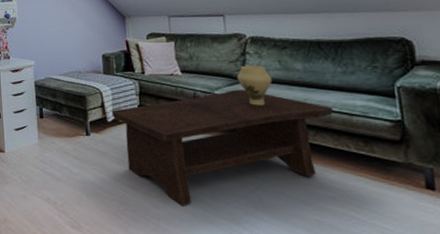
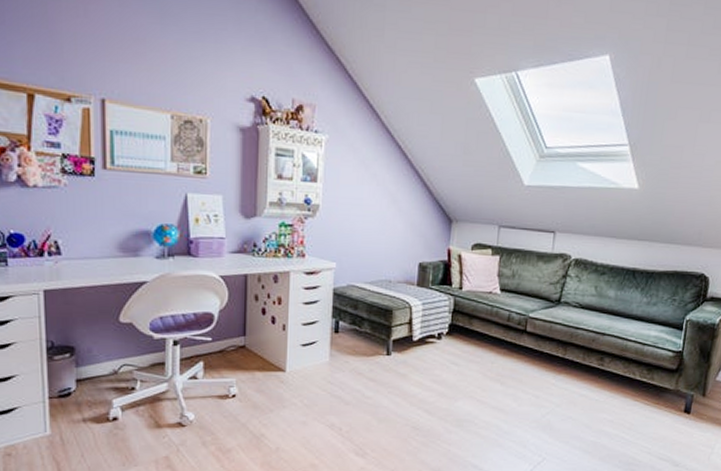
coffee table: present [111,89,333,206] -> none [419,313,630,431]
vase: present [236,65,273,106] -> none [553,288,586,332]

